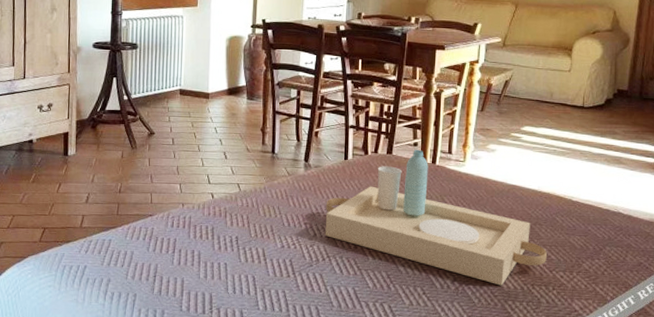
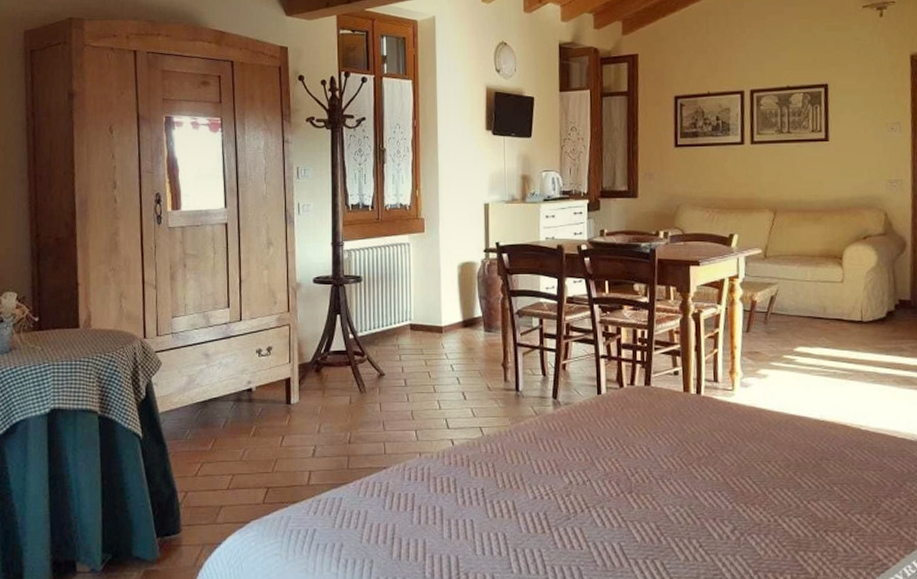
serving tray: present [325,150,547,286] -> none [580,379,839,534]

